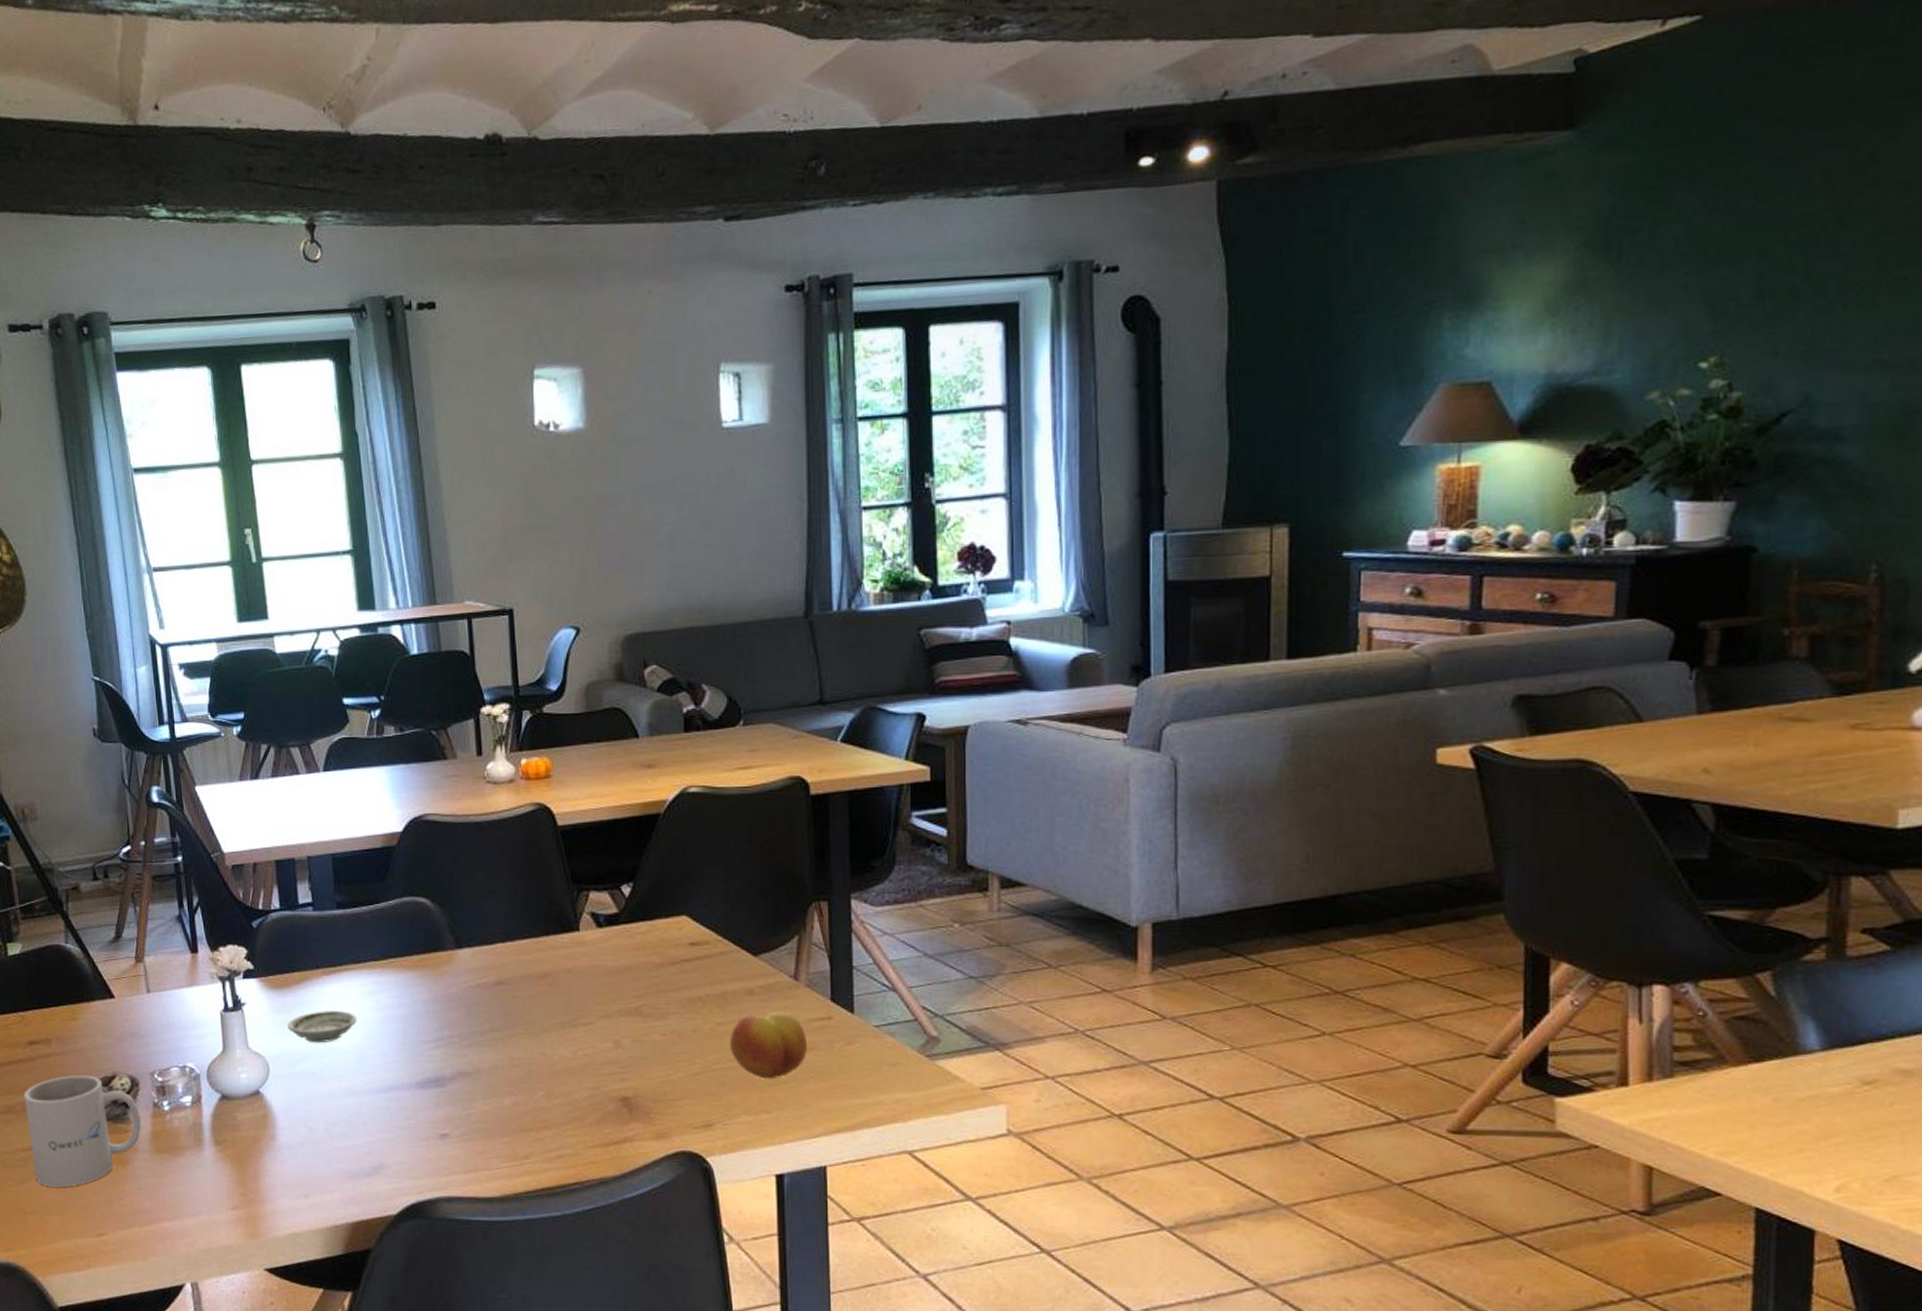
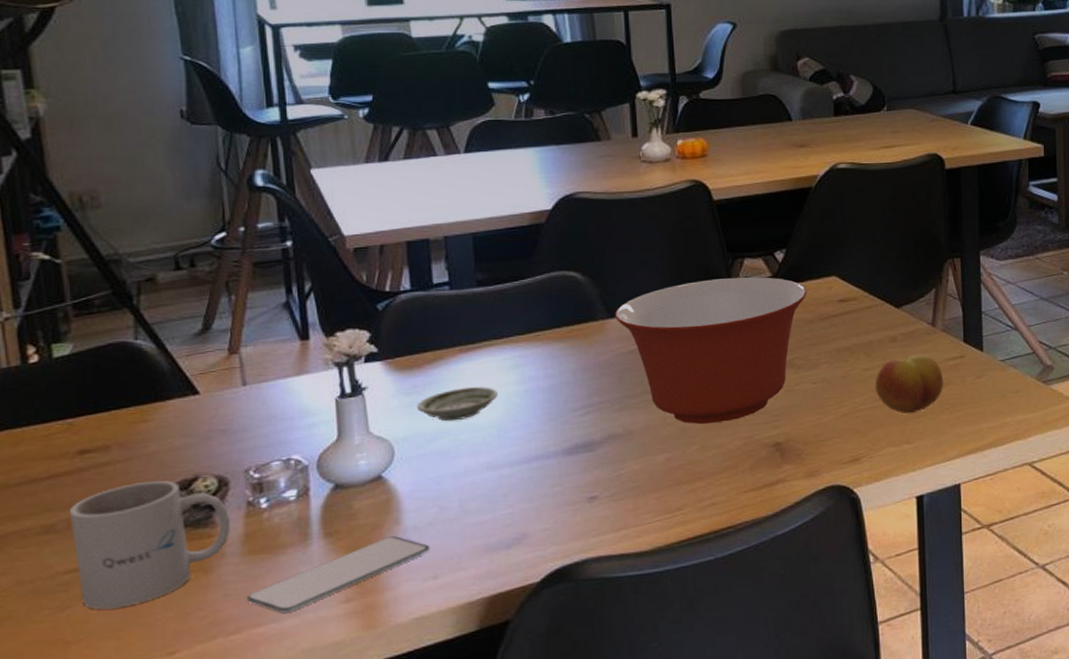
smartphone: none [155,1151,300,1212] -> present [246,536,429,613]
mixing bowl: none [463,913,656,1069] -> present [615,277,808,424]

